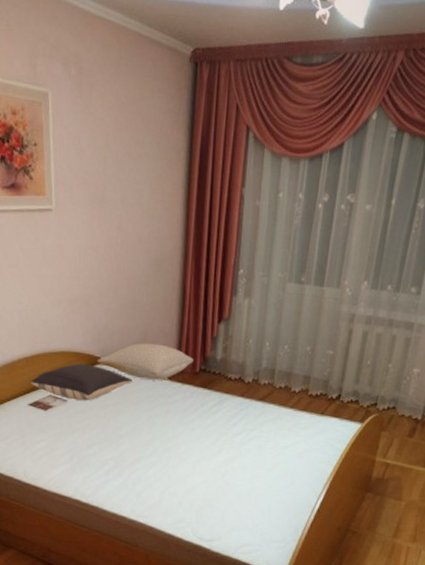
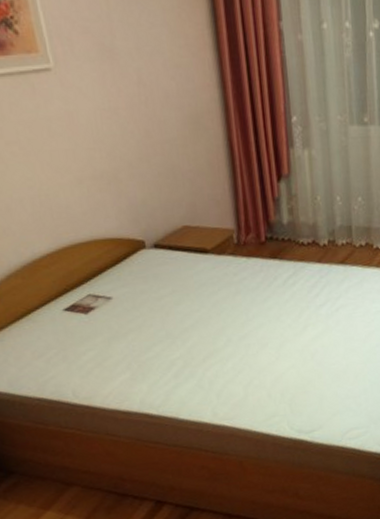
pillow: present [30,363,132,401] -> none [60,250,188,296]
pillow: present [97,342,194,380] -> none [140,215,257,259]

